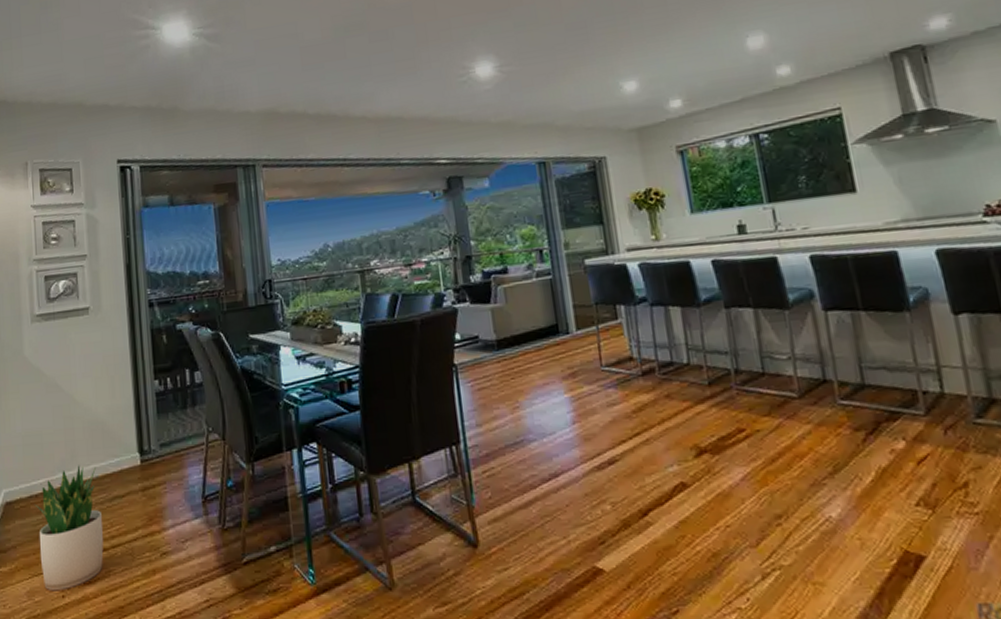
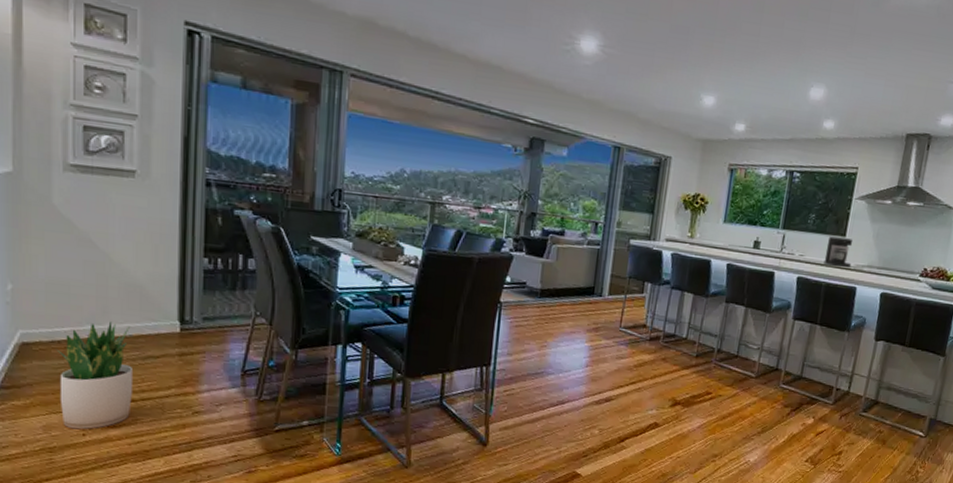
coffee maker: none [834,193,879,232] -> present [823,236,853,269]

